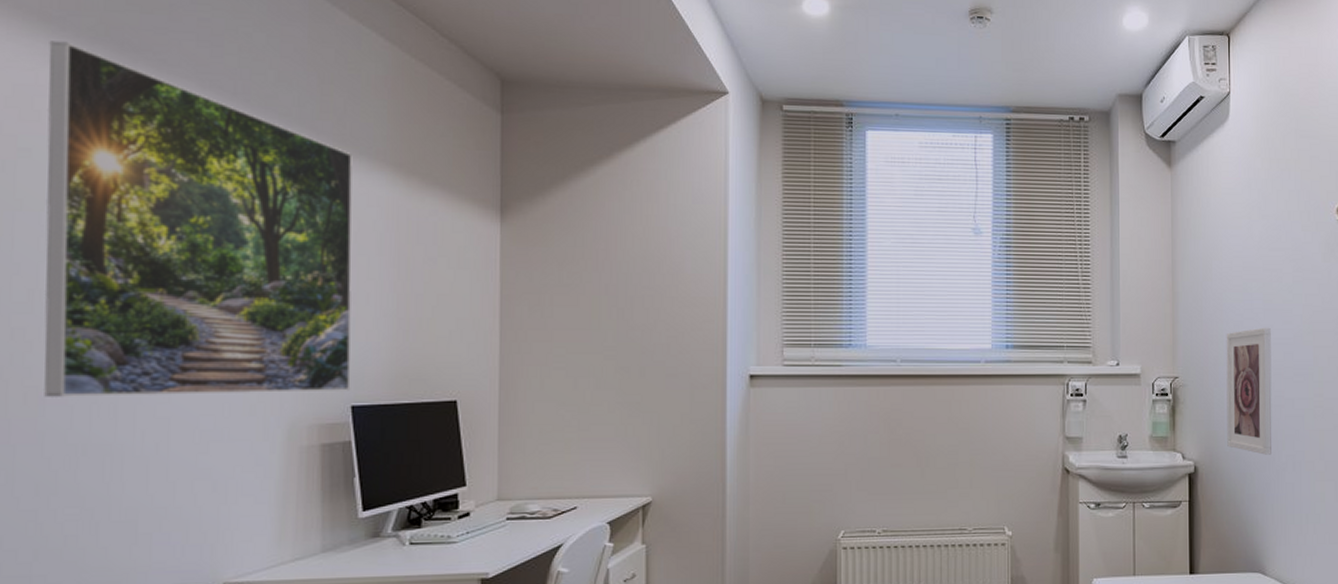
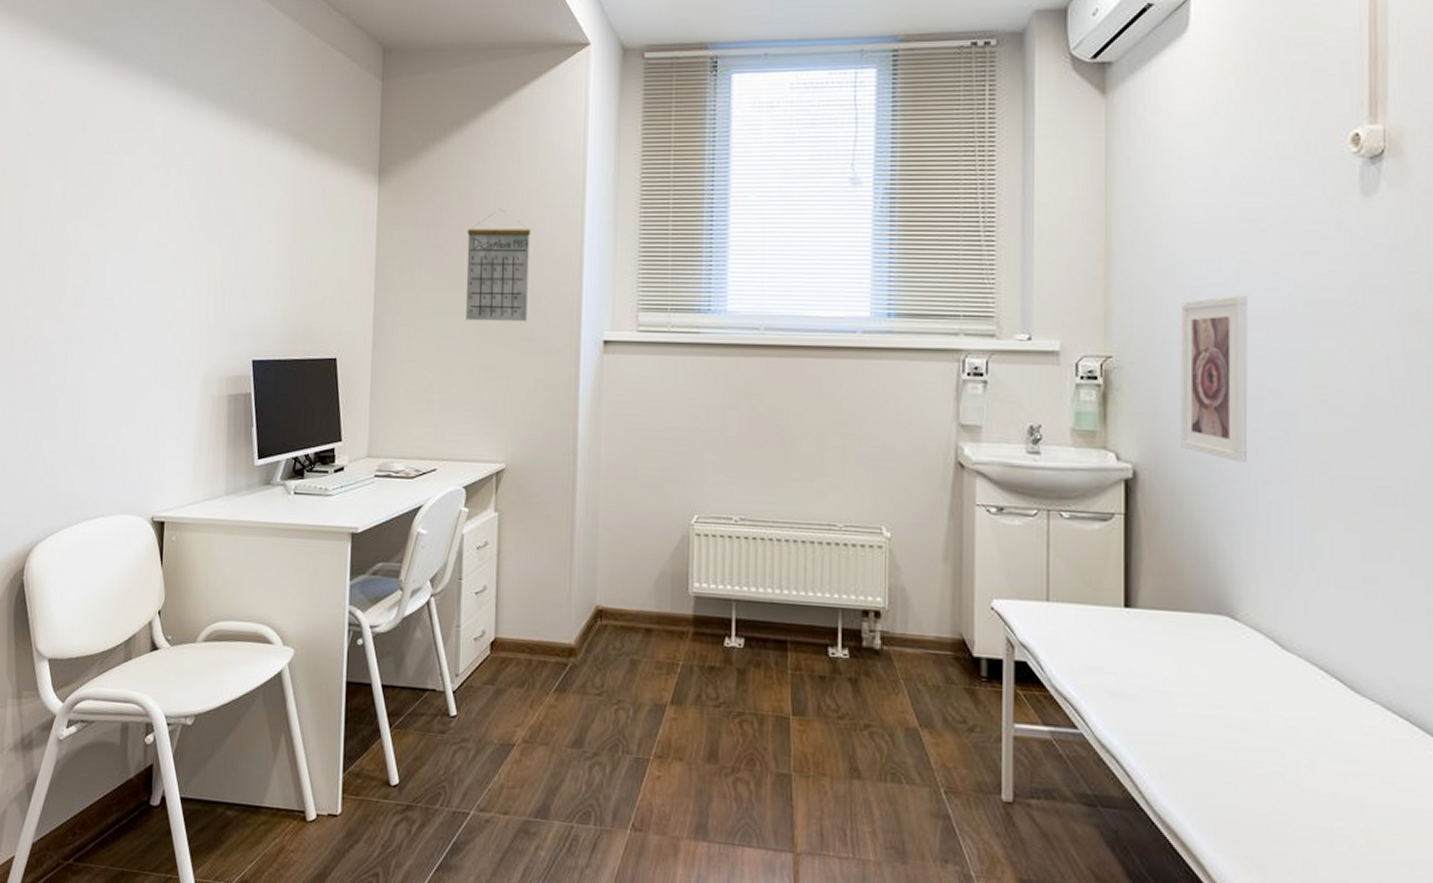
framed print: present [44,41,353,397] -> none [37,42,261,346]
calendar: none [603,248,673,359] -> present [465,208,531,322]

